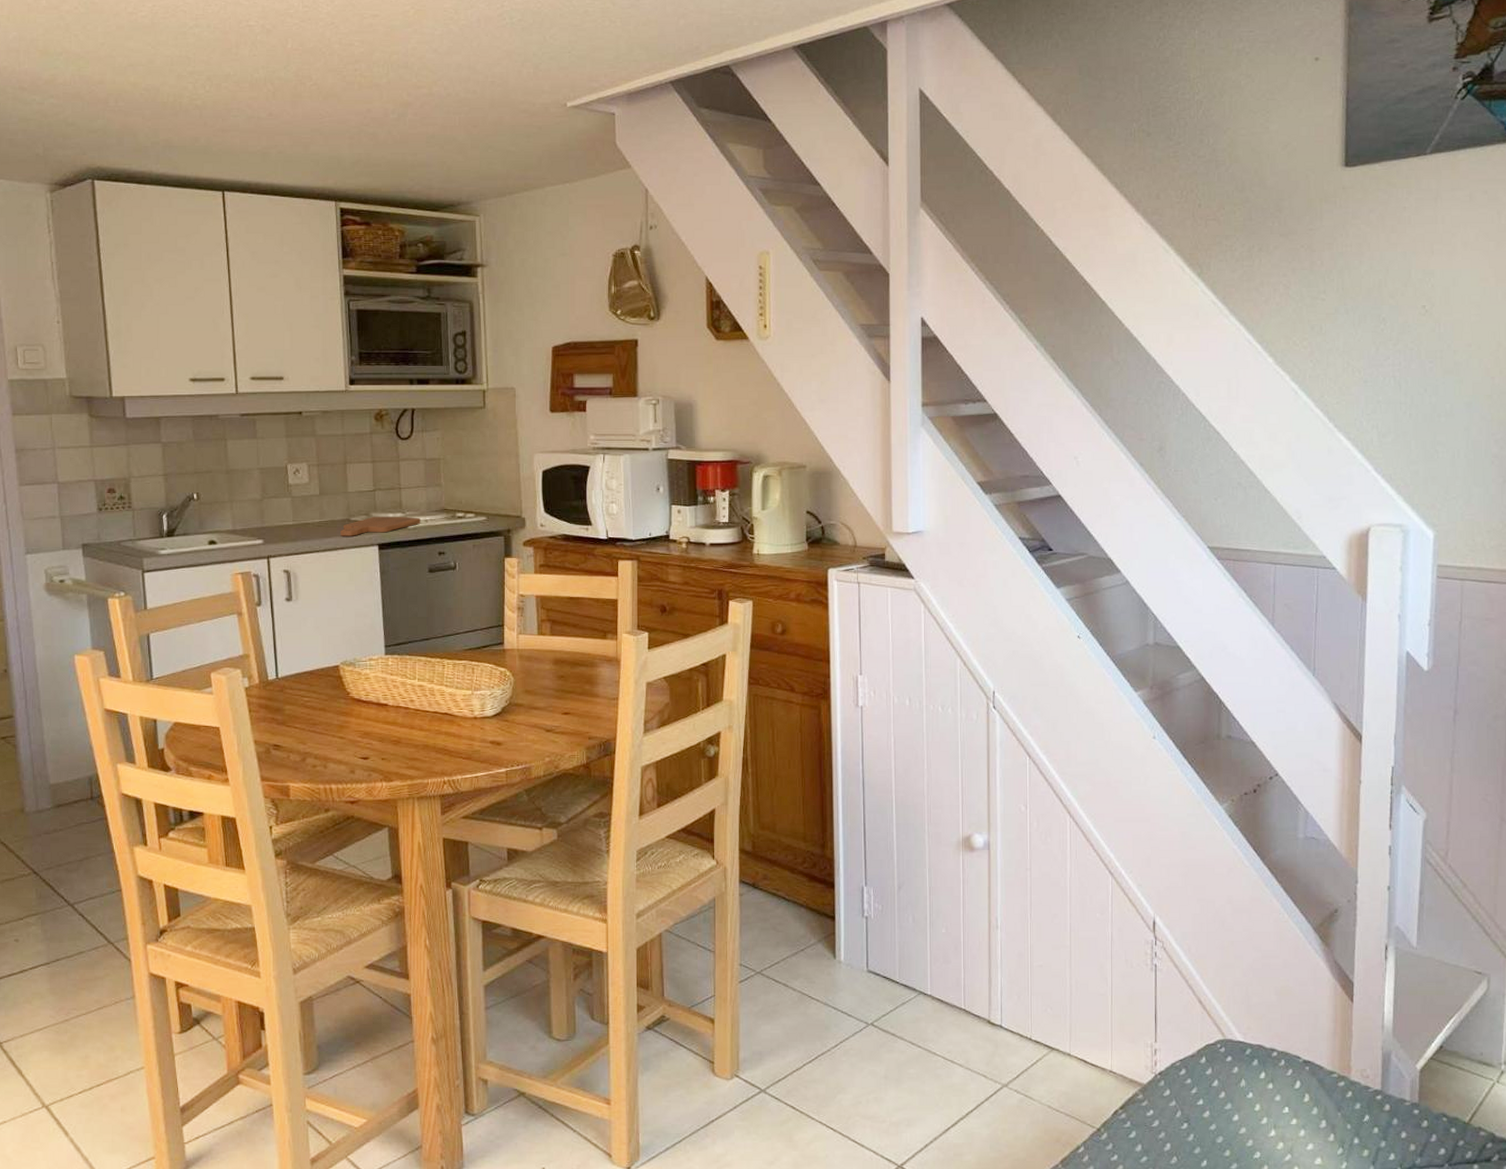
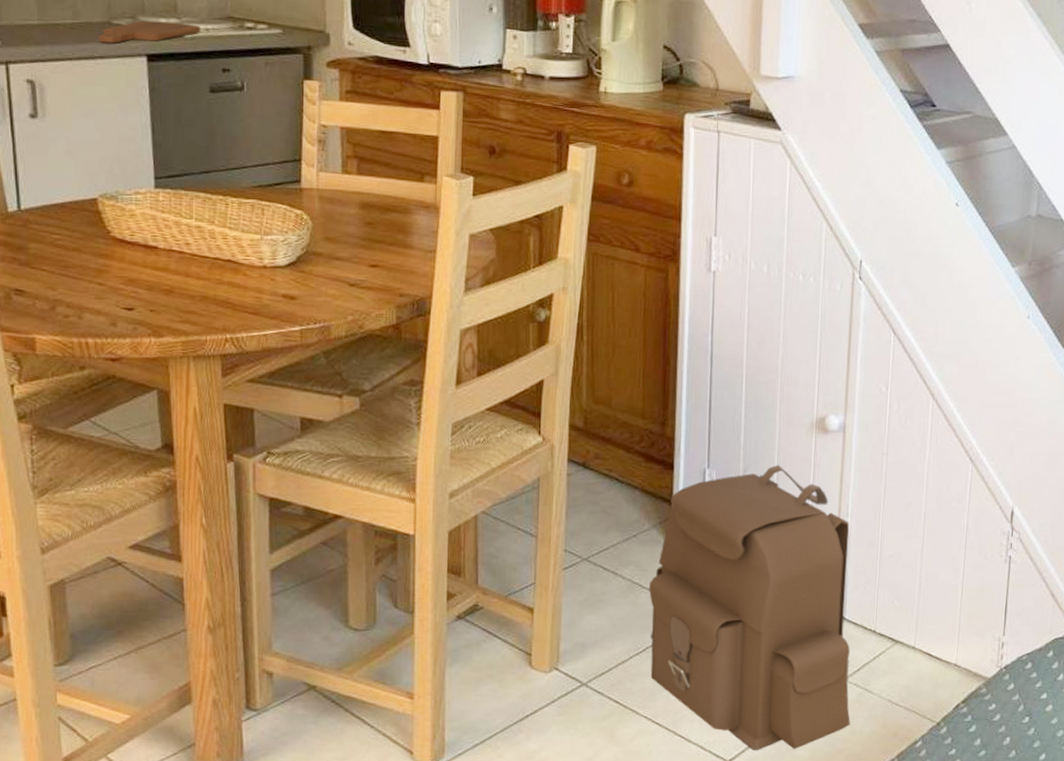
backpack: none [818,881,1013,1155] -> present [649,464,850,750]

